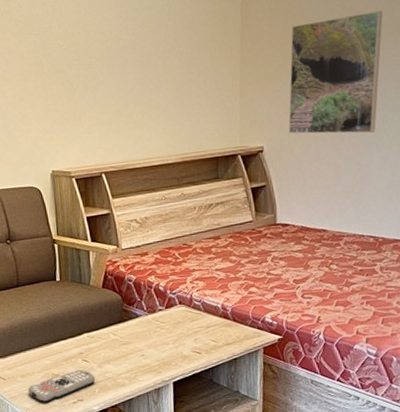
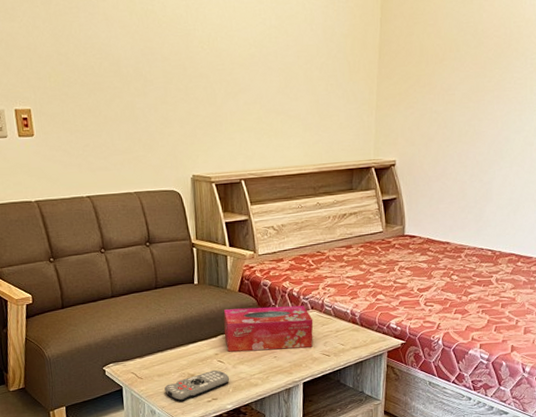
tissue box: none [87,300,182,351] -> present [223,305,314,352]
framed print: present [288,11,383,134] -> none [419,35,511,153]

